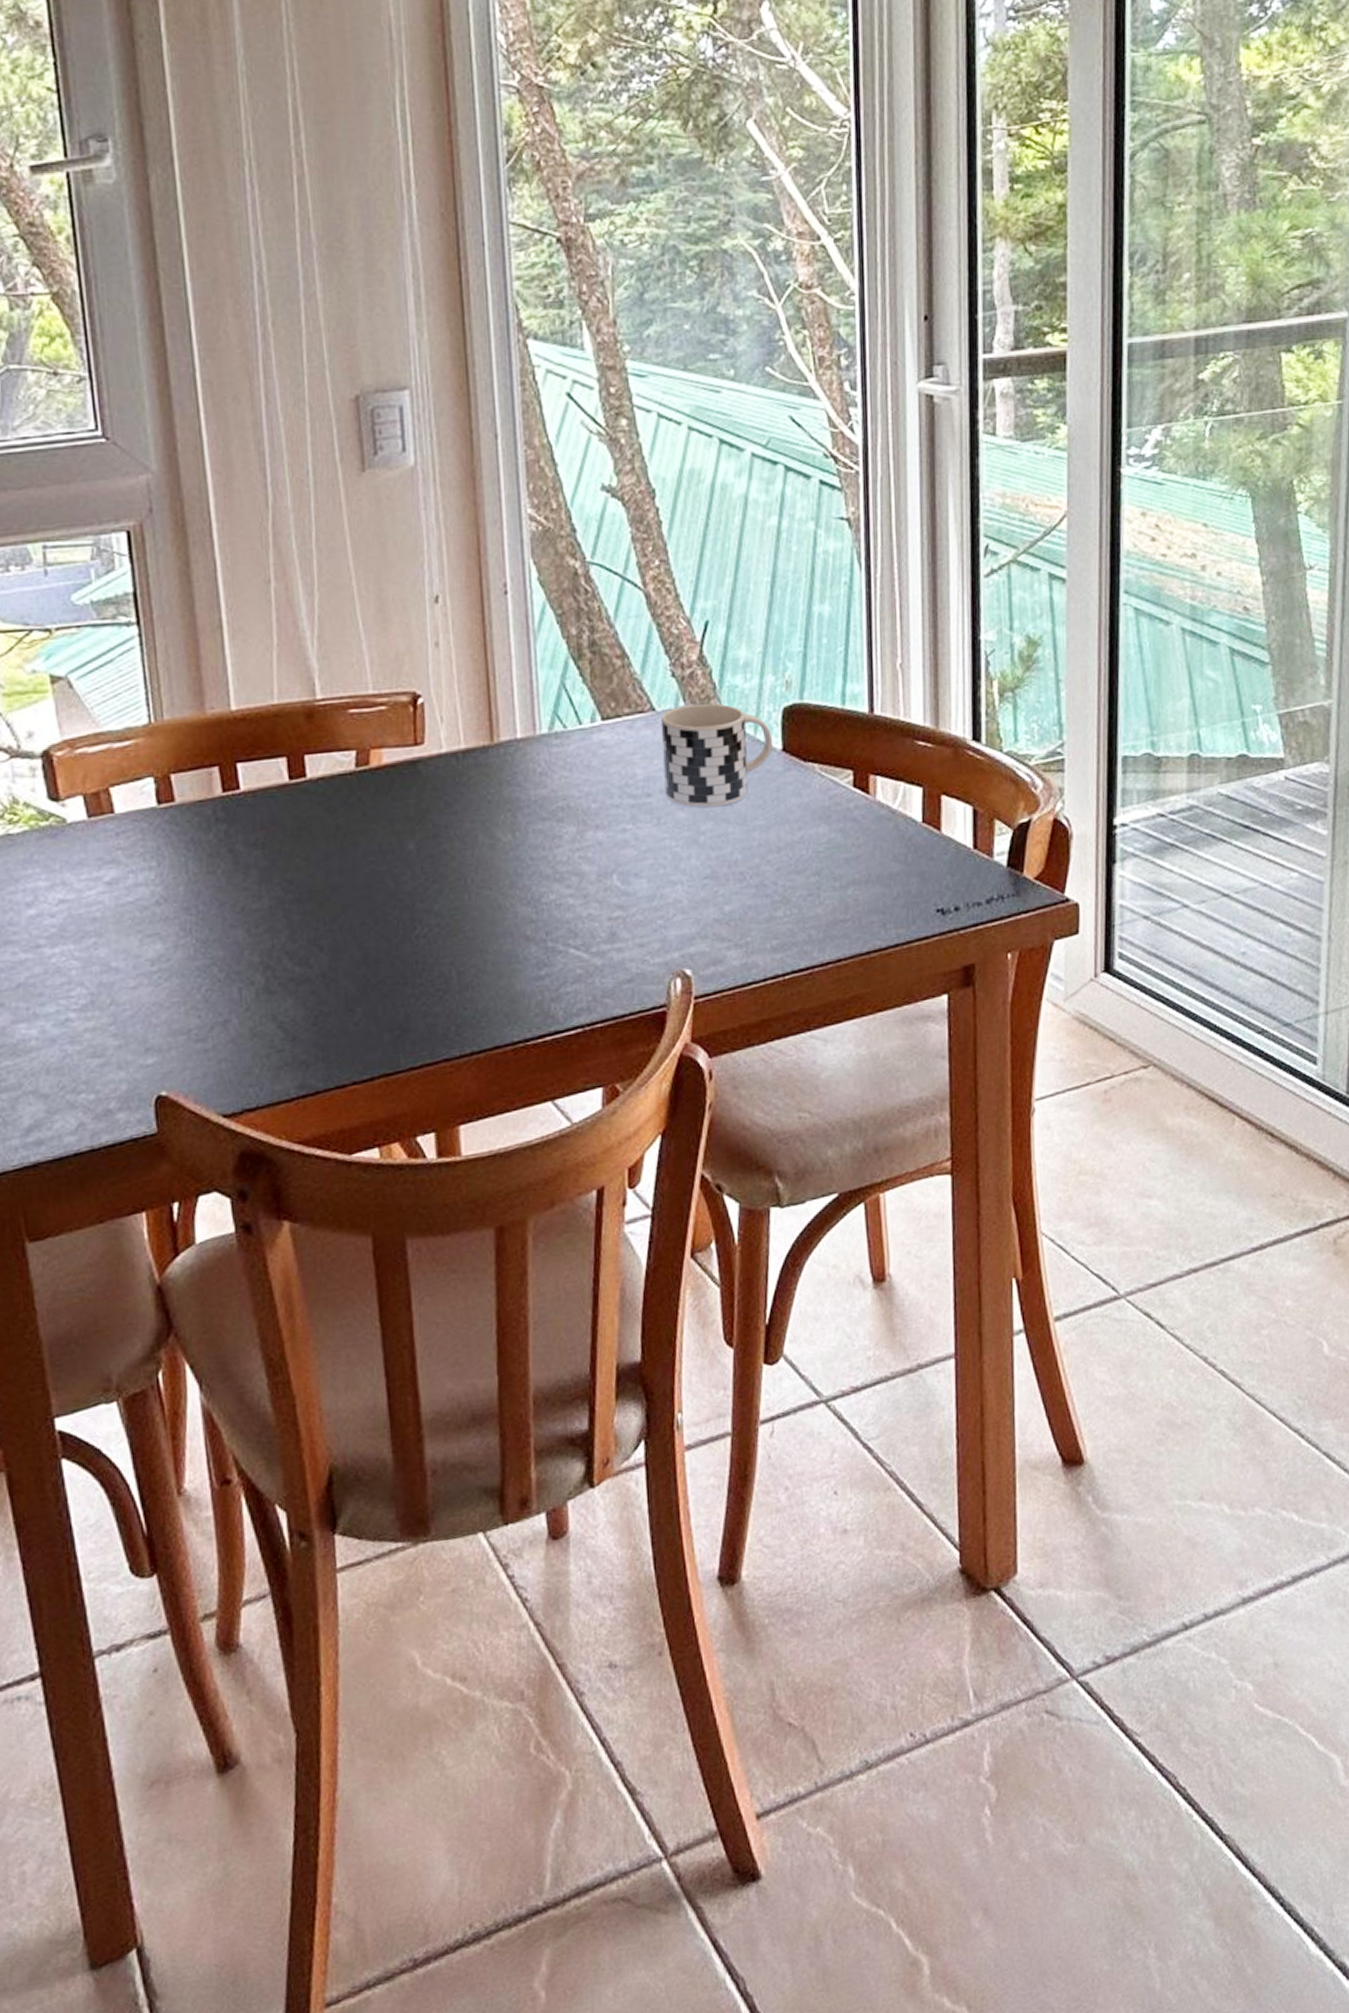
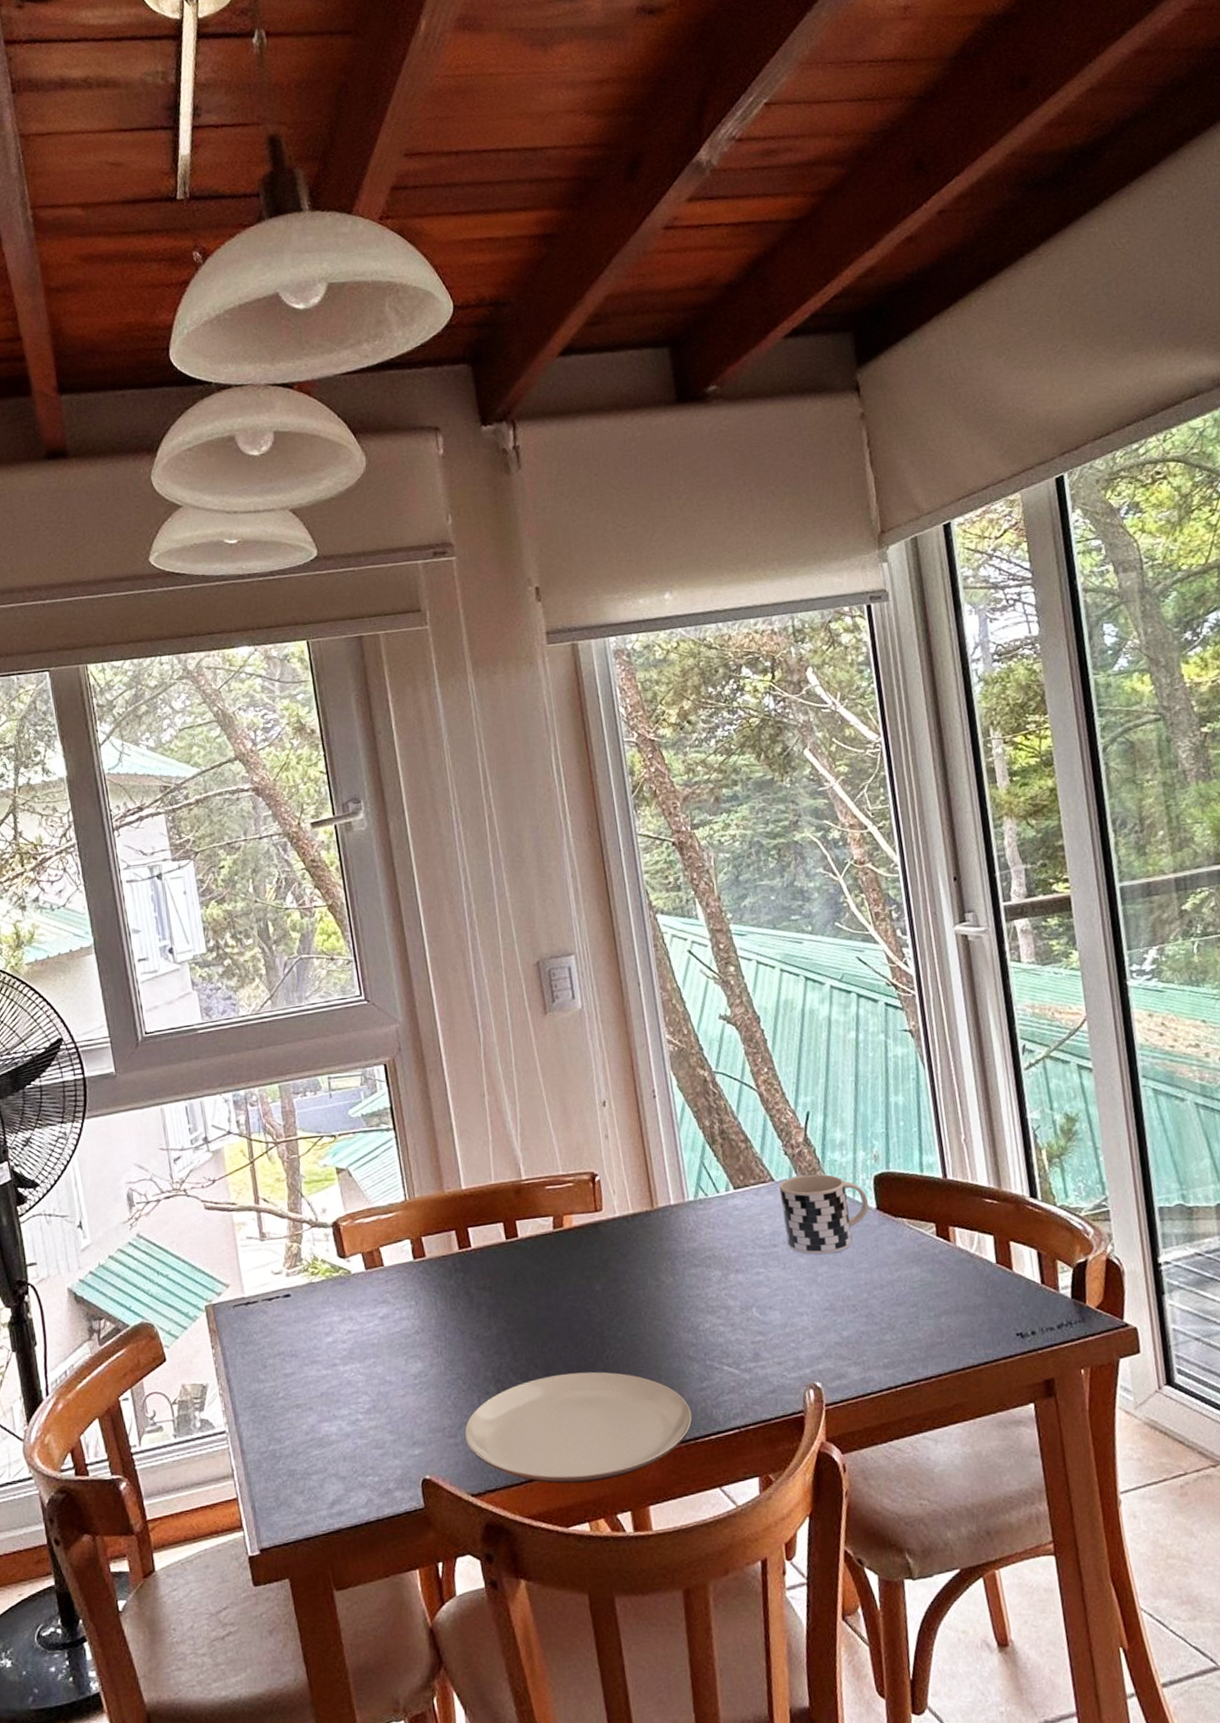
plate: none [218,955,524,1100] -> present [465,1371,692,1484]

